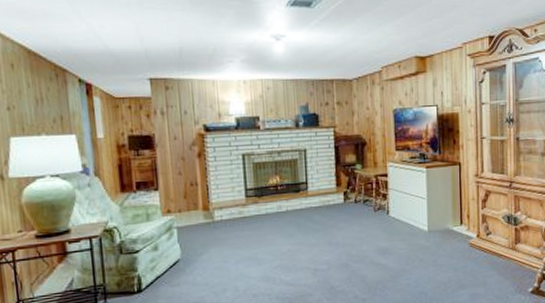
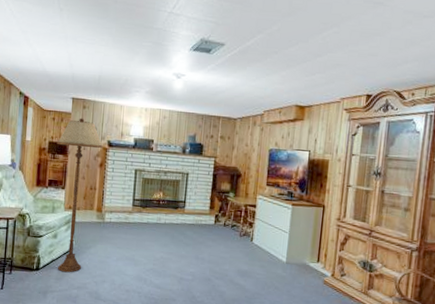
floor lamp: none [138,101,198,289] -> present [57,118,103,273]

